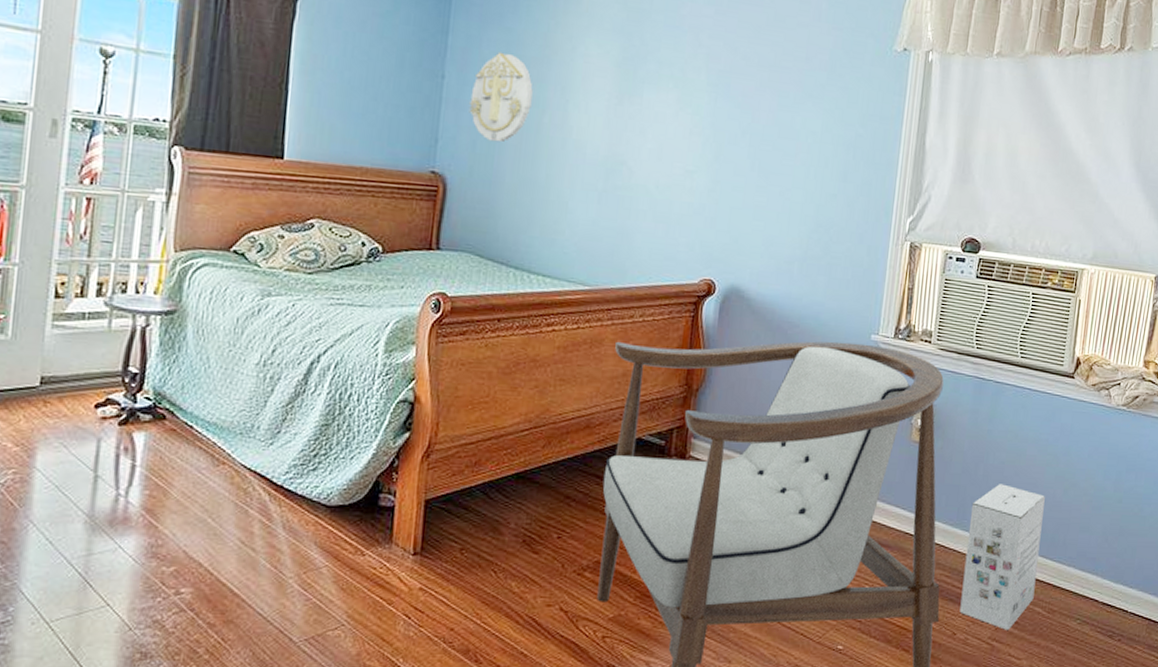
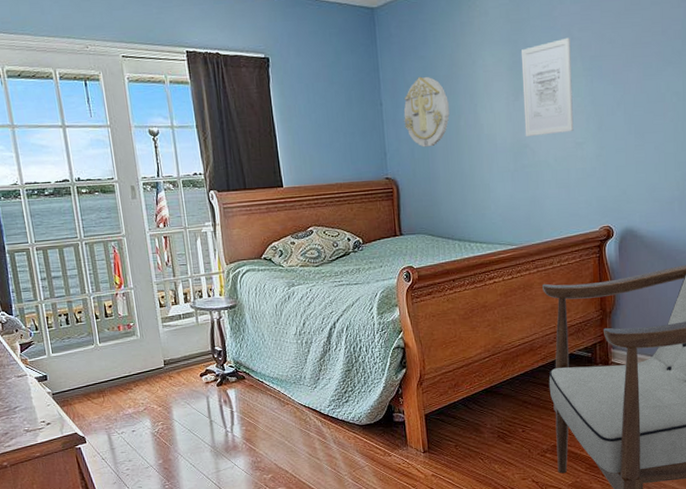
wall art: none [623,42,697,156] -> present [520,37,574,137]

